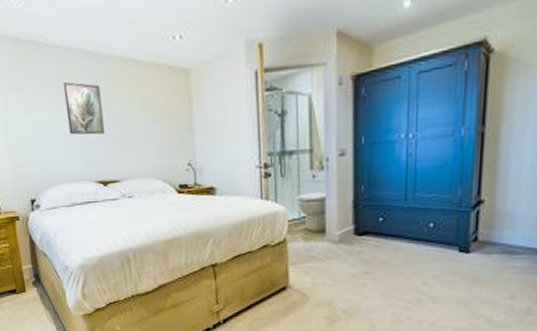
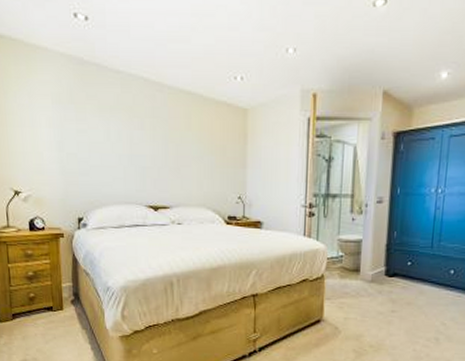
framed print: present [63,82,105,135] -> none [123,107,160,161]

